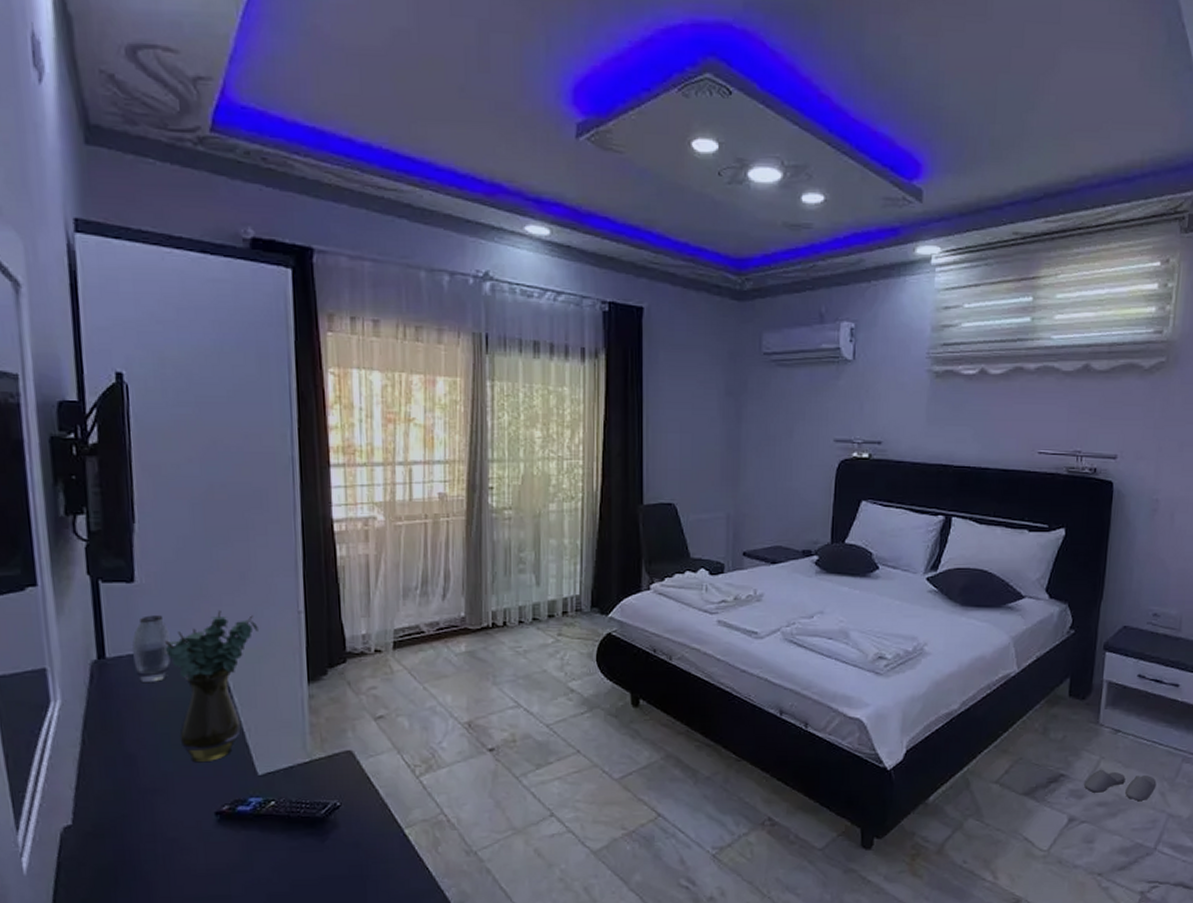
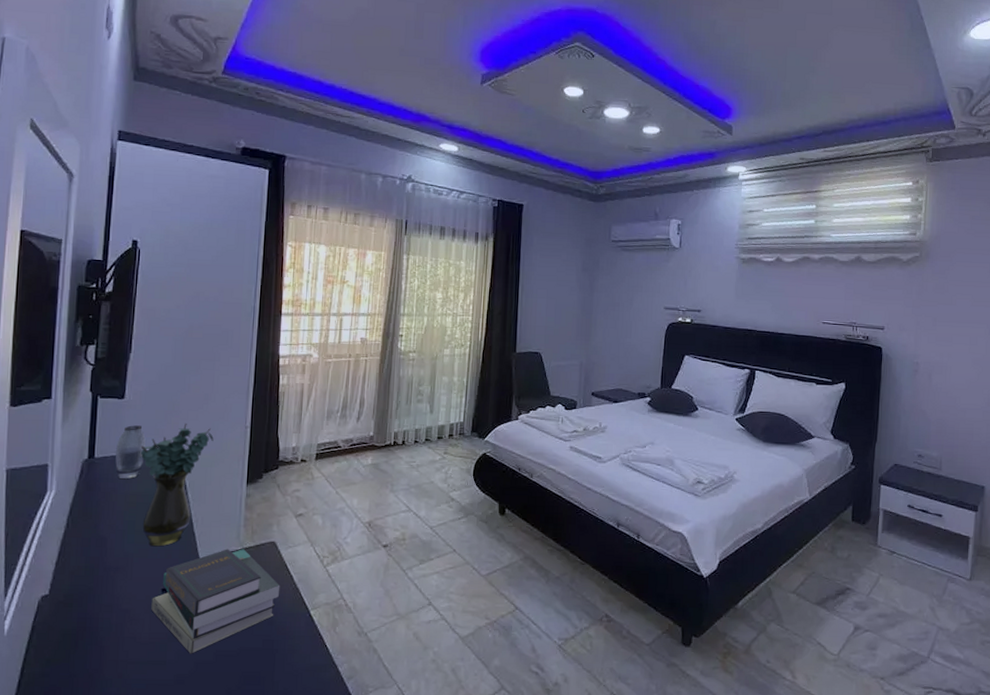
books: none [203,761,364,886] -> present [151,549,280,654]
slippers: present [1084,769,1157,801] -> none [867,585,927,614]

